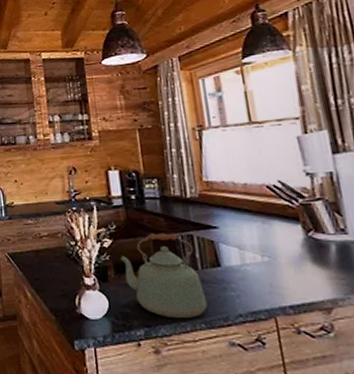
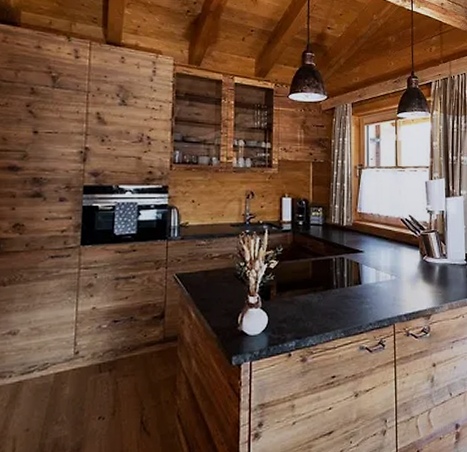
kettle: present [120,232,208,318] -> none [283,255,348,329]

